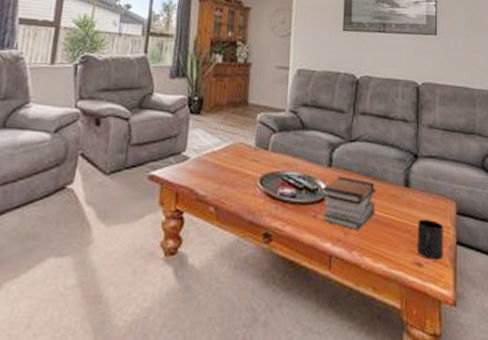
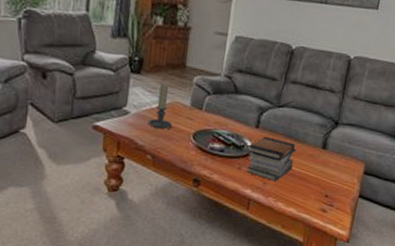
candle holder: none [210,123,236,176] -> present [148,83,172,130]
mug: present [418,220,444,259] -> none [324,176,350,208]

